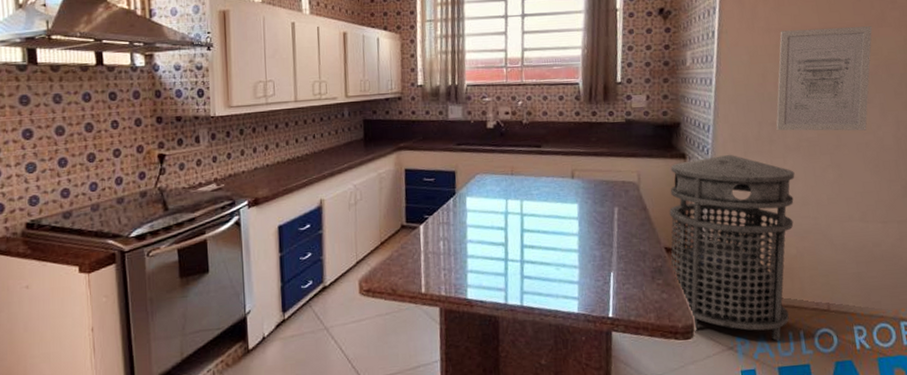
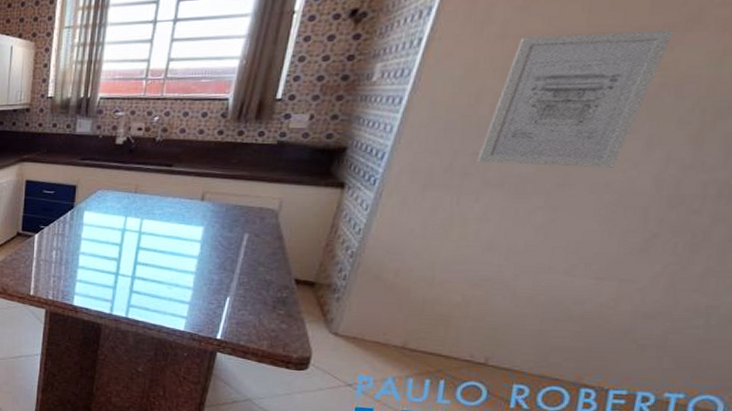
trash can: present [669,154,795,341] -> none [298,186,487,386]

